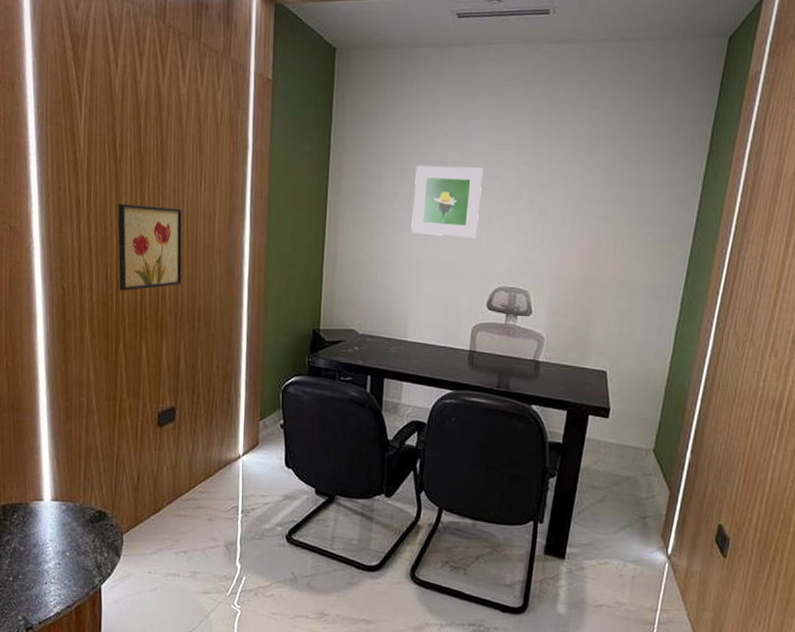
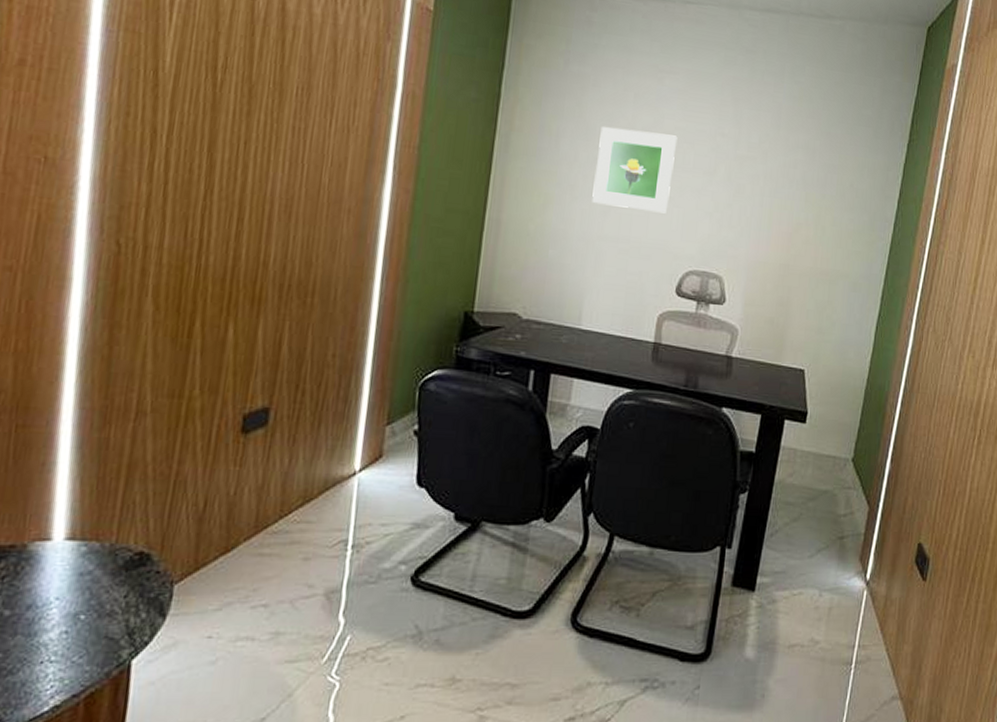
wall art: present [118,203,183,291] -> none [202,139,302,253]

